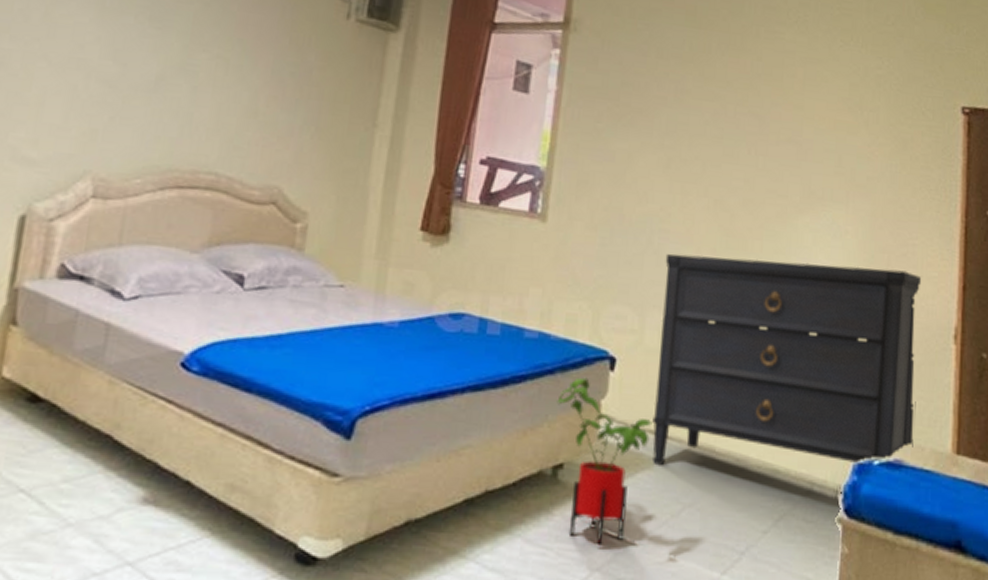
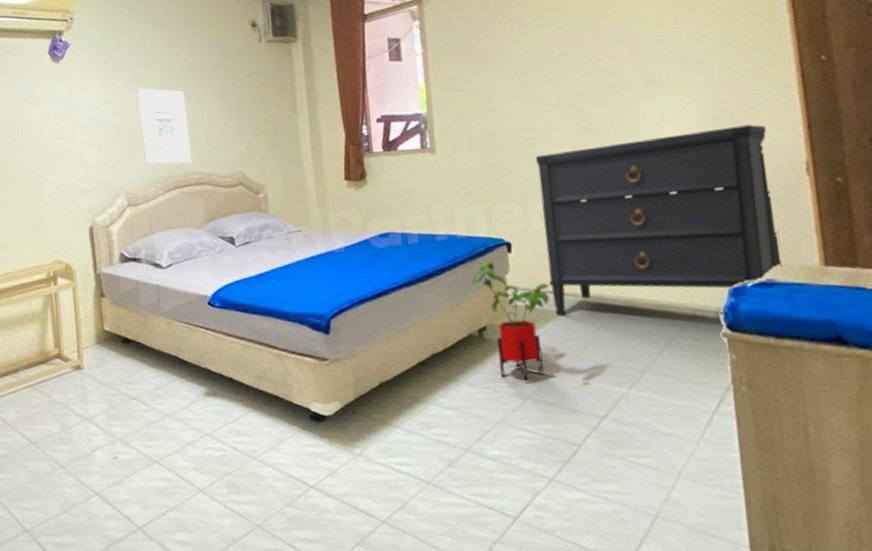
wall art: none [136,33,222,158] -> present [137,88,192,165]

